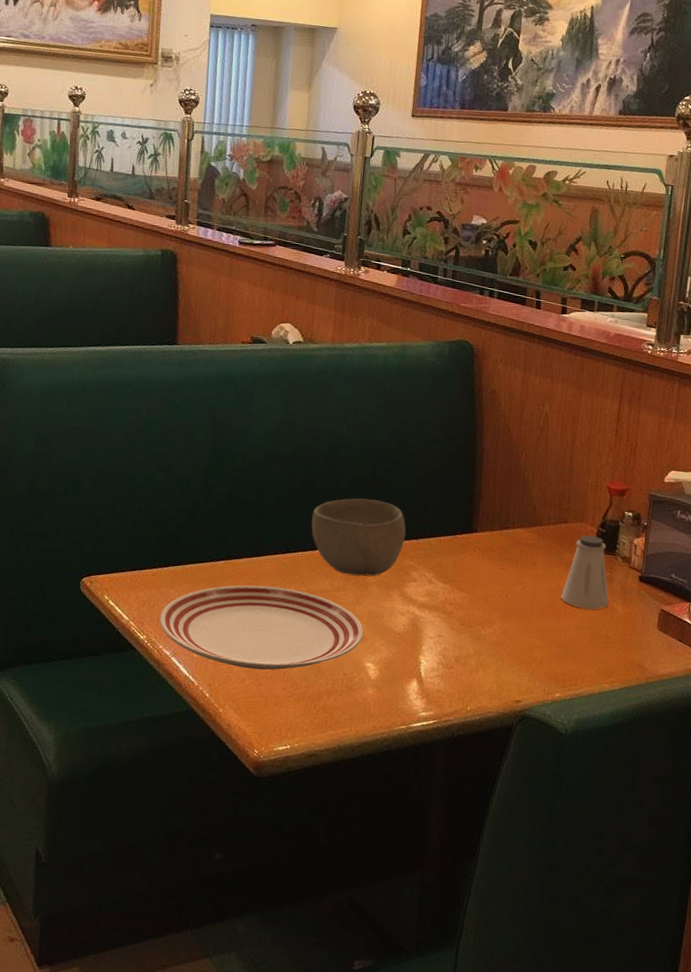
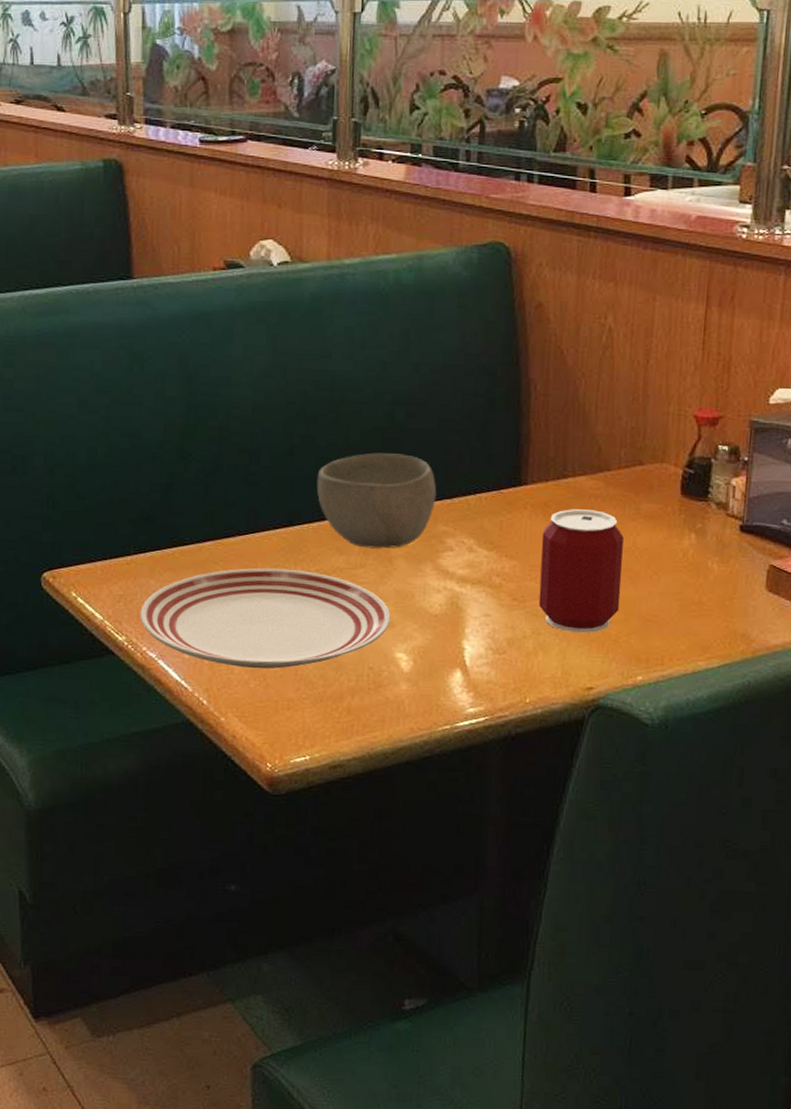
can: none [481,554,550,656] -> present [538,509,624,634]
saltshaker: present [561,535,609,610] -> none [639,478,702,571]

